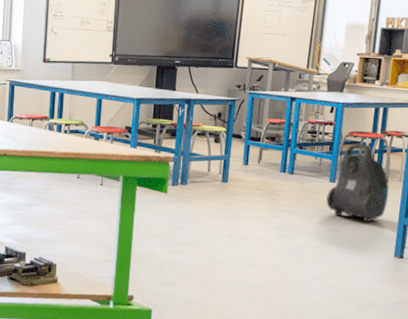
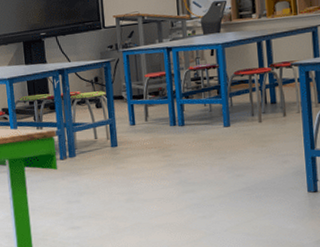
vacuum cleaner: present [326,143,389,222] -> none [224,81,290,162]

